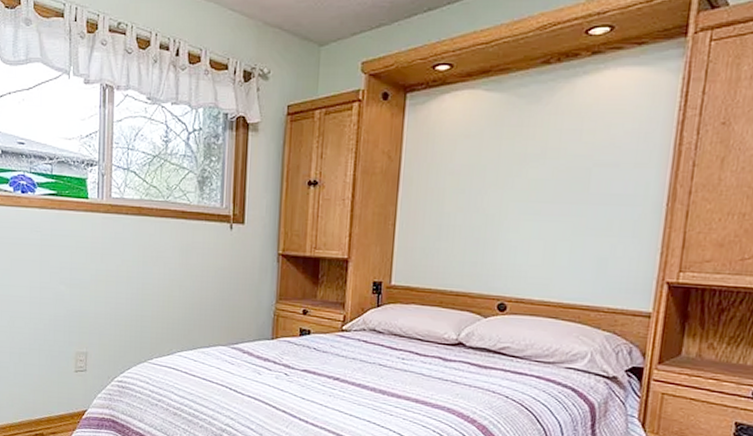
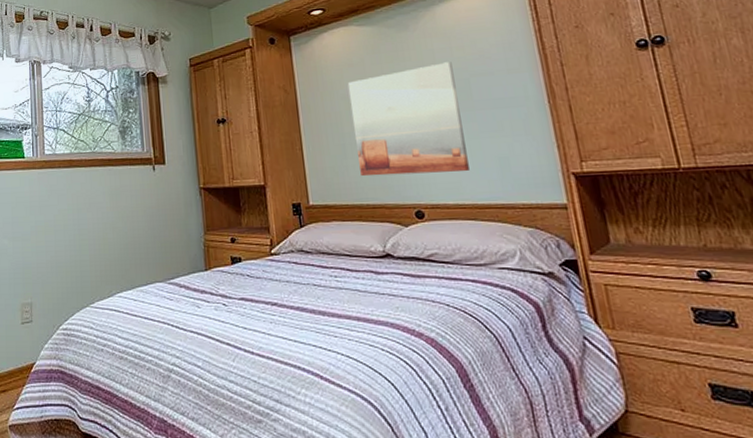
wall art: none [451,146,578,269] -> present [347,62,469,177]

